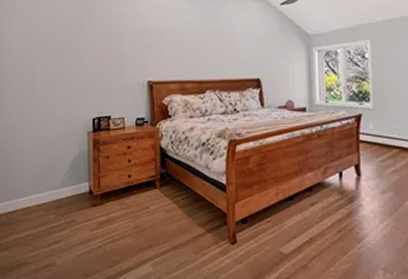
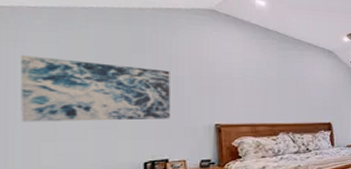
wall art: none [13,22,111,80] -> present [21,54,170,122]

